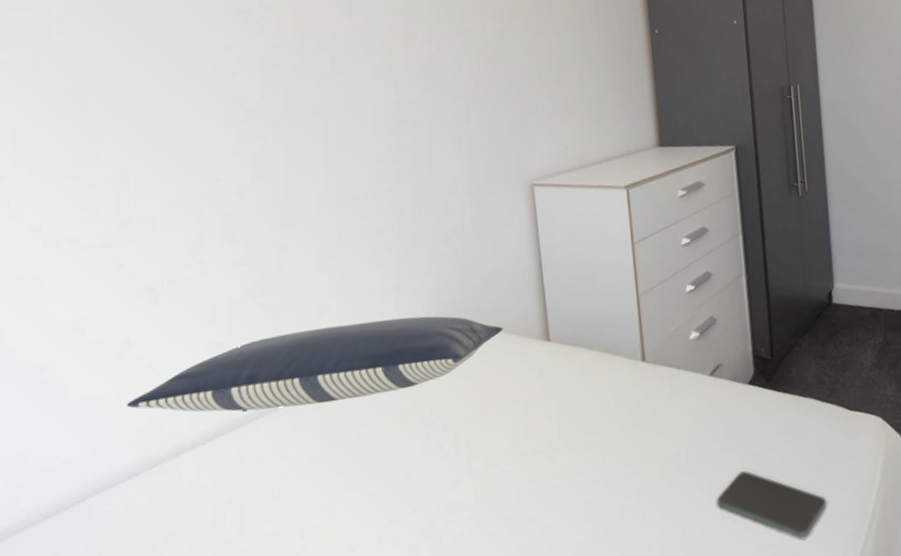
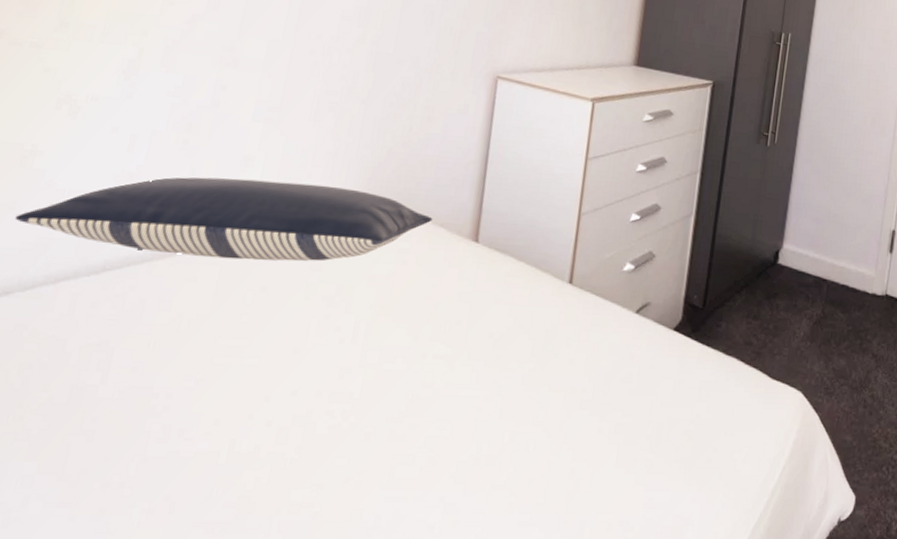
smartphone: present [716,471,827,538] -> none [613,420,728,503]

